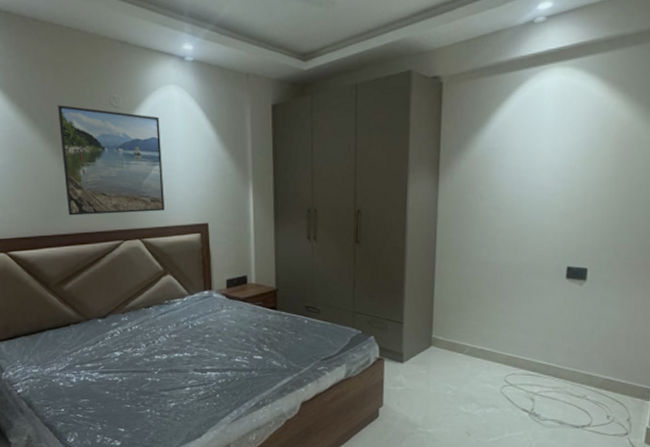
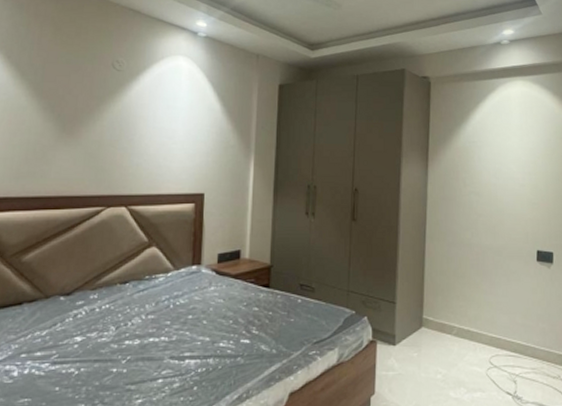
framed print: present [58,105,165,216] -> none [44,61,164,178]

